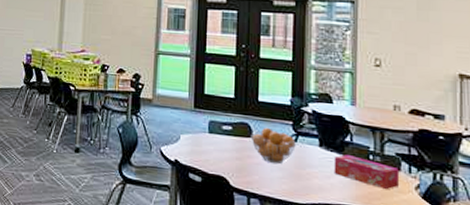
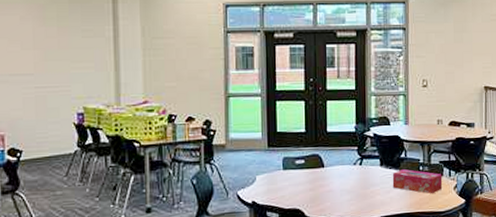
fruit basket: present [250,127,296,164] -> none [321,155,361,189]

